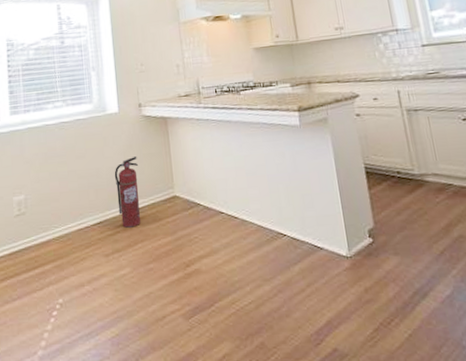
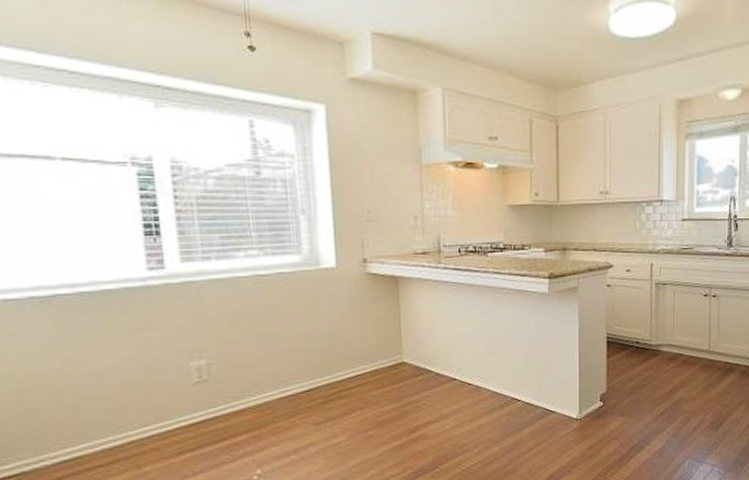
fire extinguisher: present [114,157,140,228] -> none [329,319,361,395]

